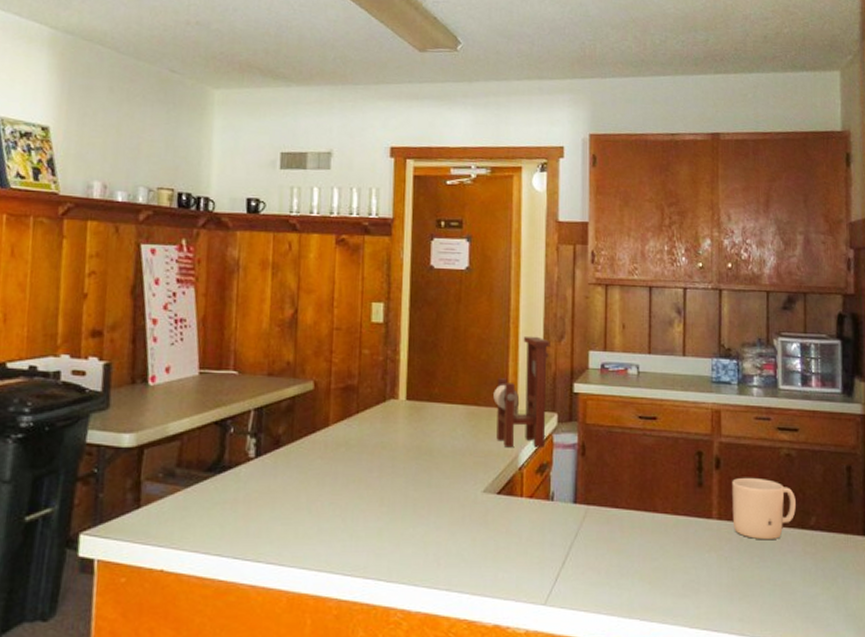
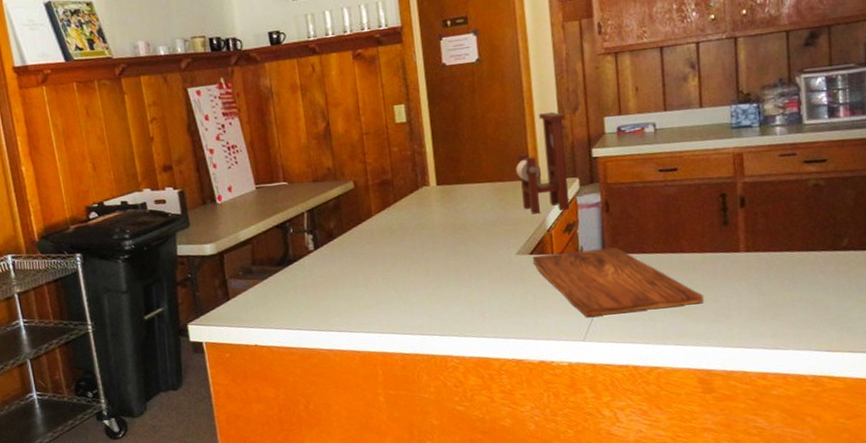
cutting board: none [499,496,673,576] -> present [532,247,704,317]
mug: present [732,477,796,540] -> none [758,210,827,265]

